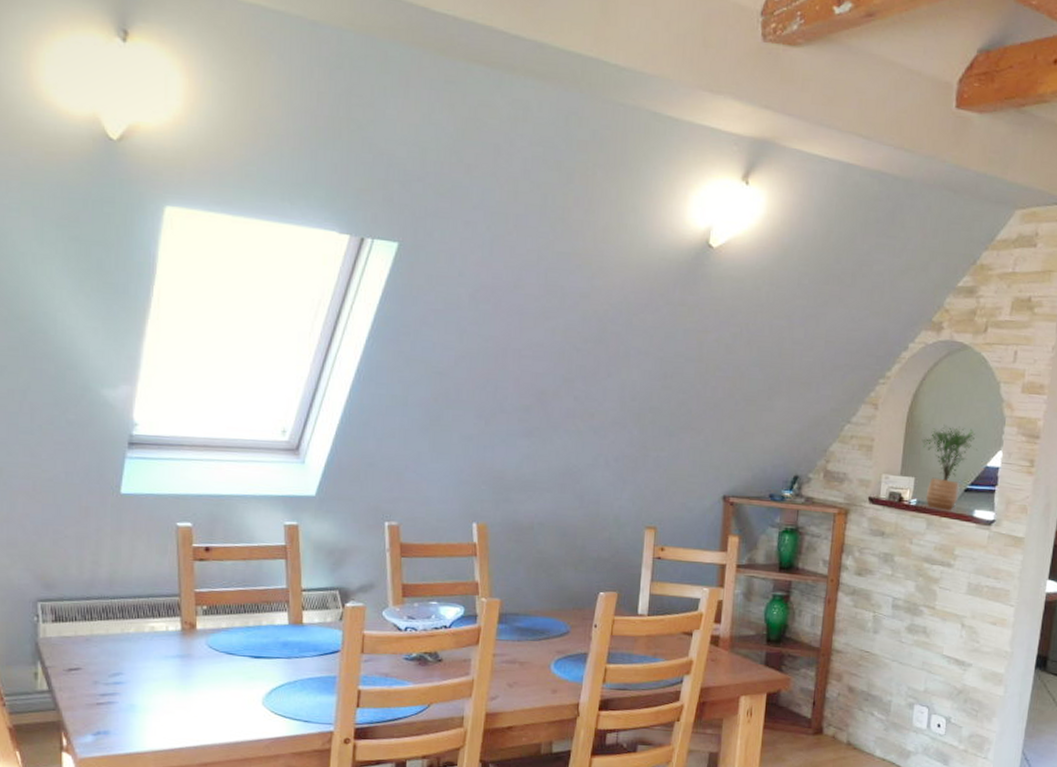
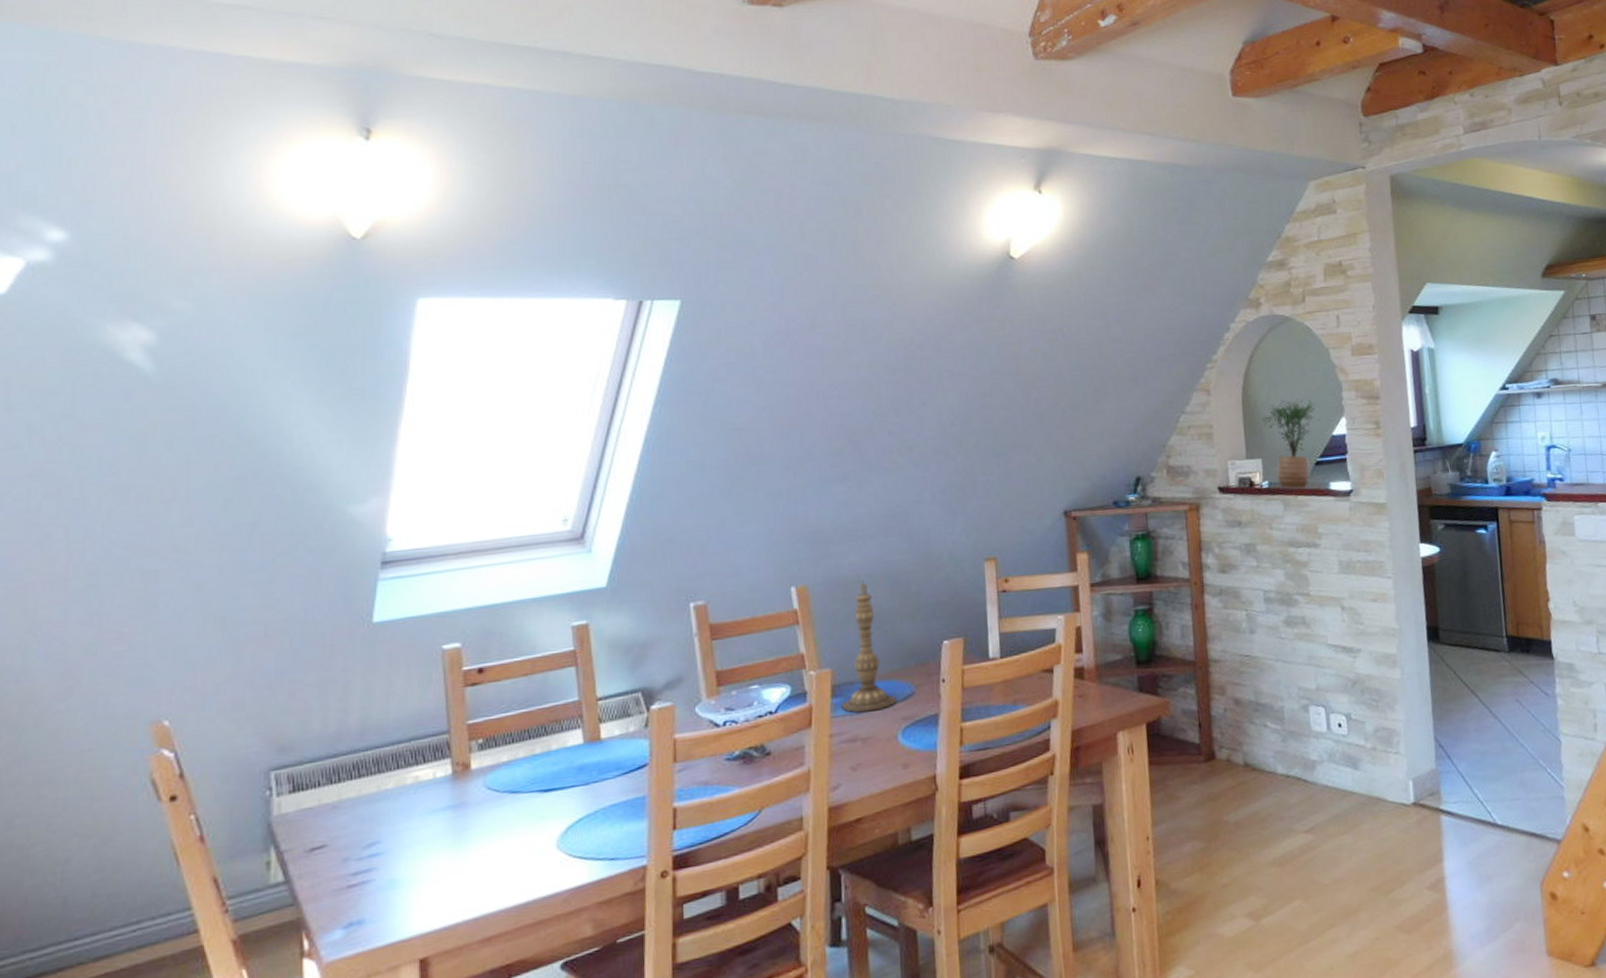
candlestick: none [505,527,553,641] -> present [841,580,896,713]

